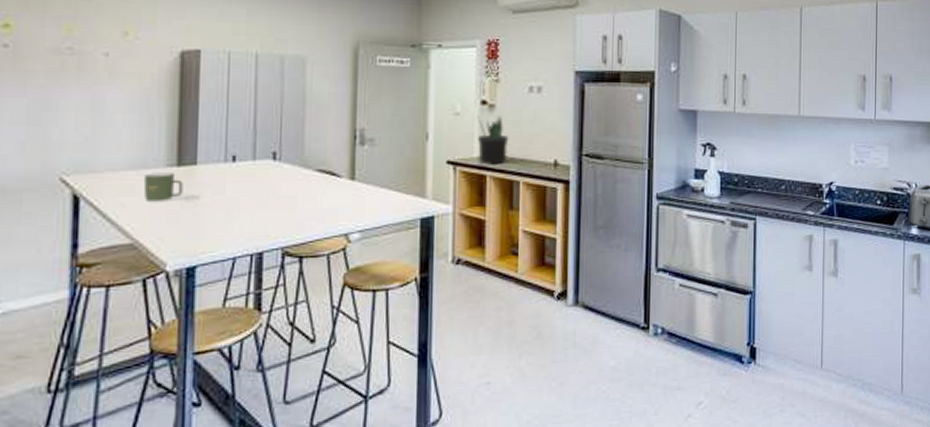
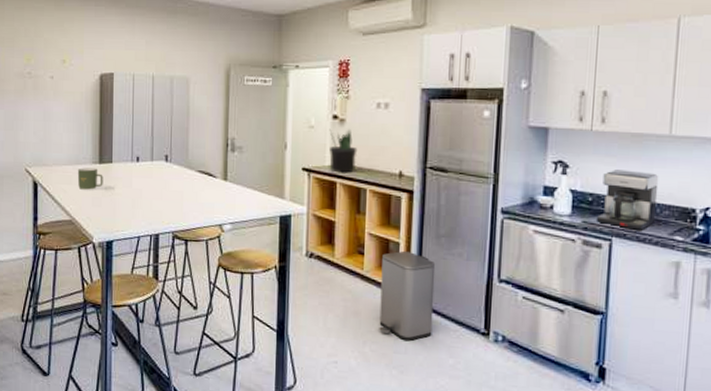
pedal bin: none [536,246,594,348] -> present [379,250,436,342]
coffee maker: none [741,150,792,208] -> present [595,170,659,230]

